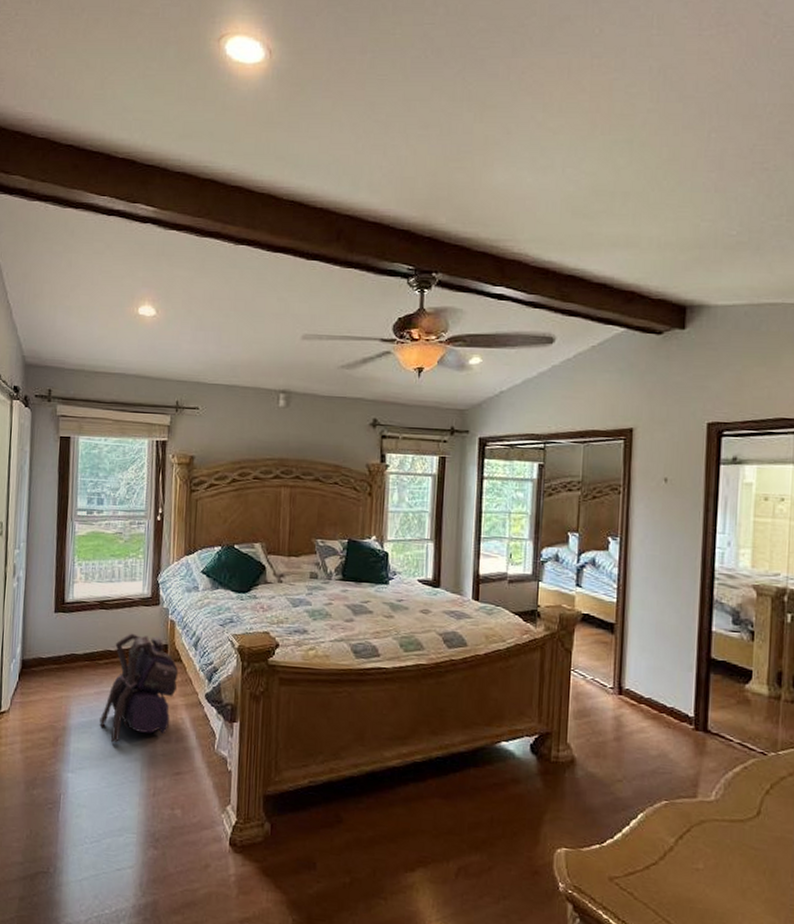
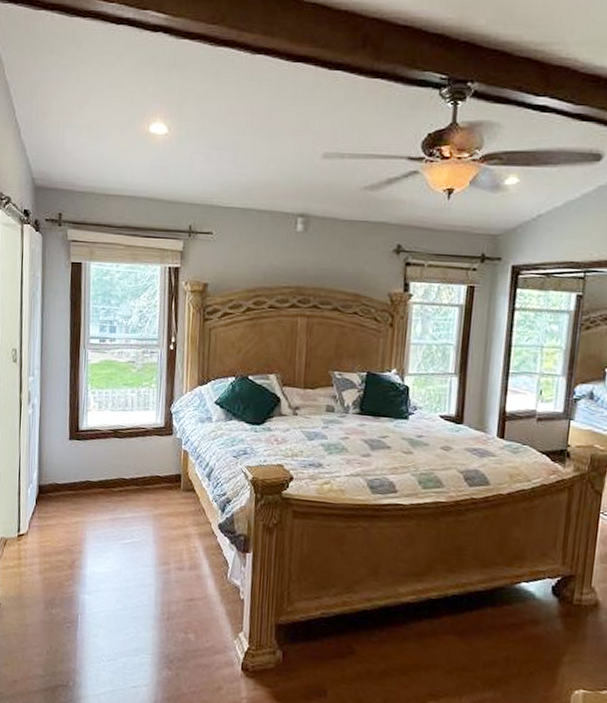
backpack: present [100,633,179,743] -> none [115,462,192,568]

